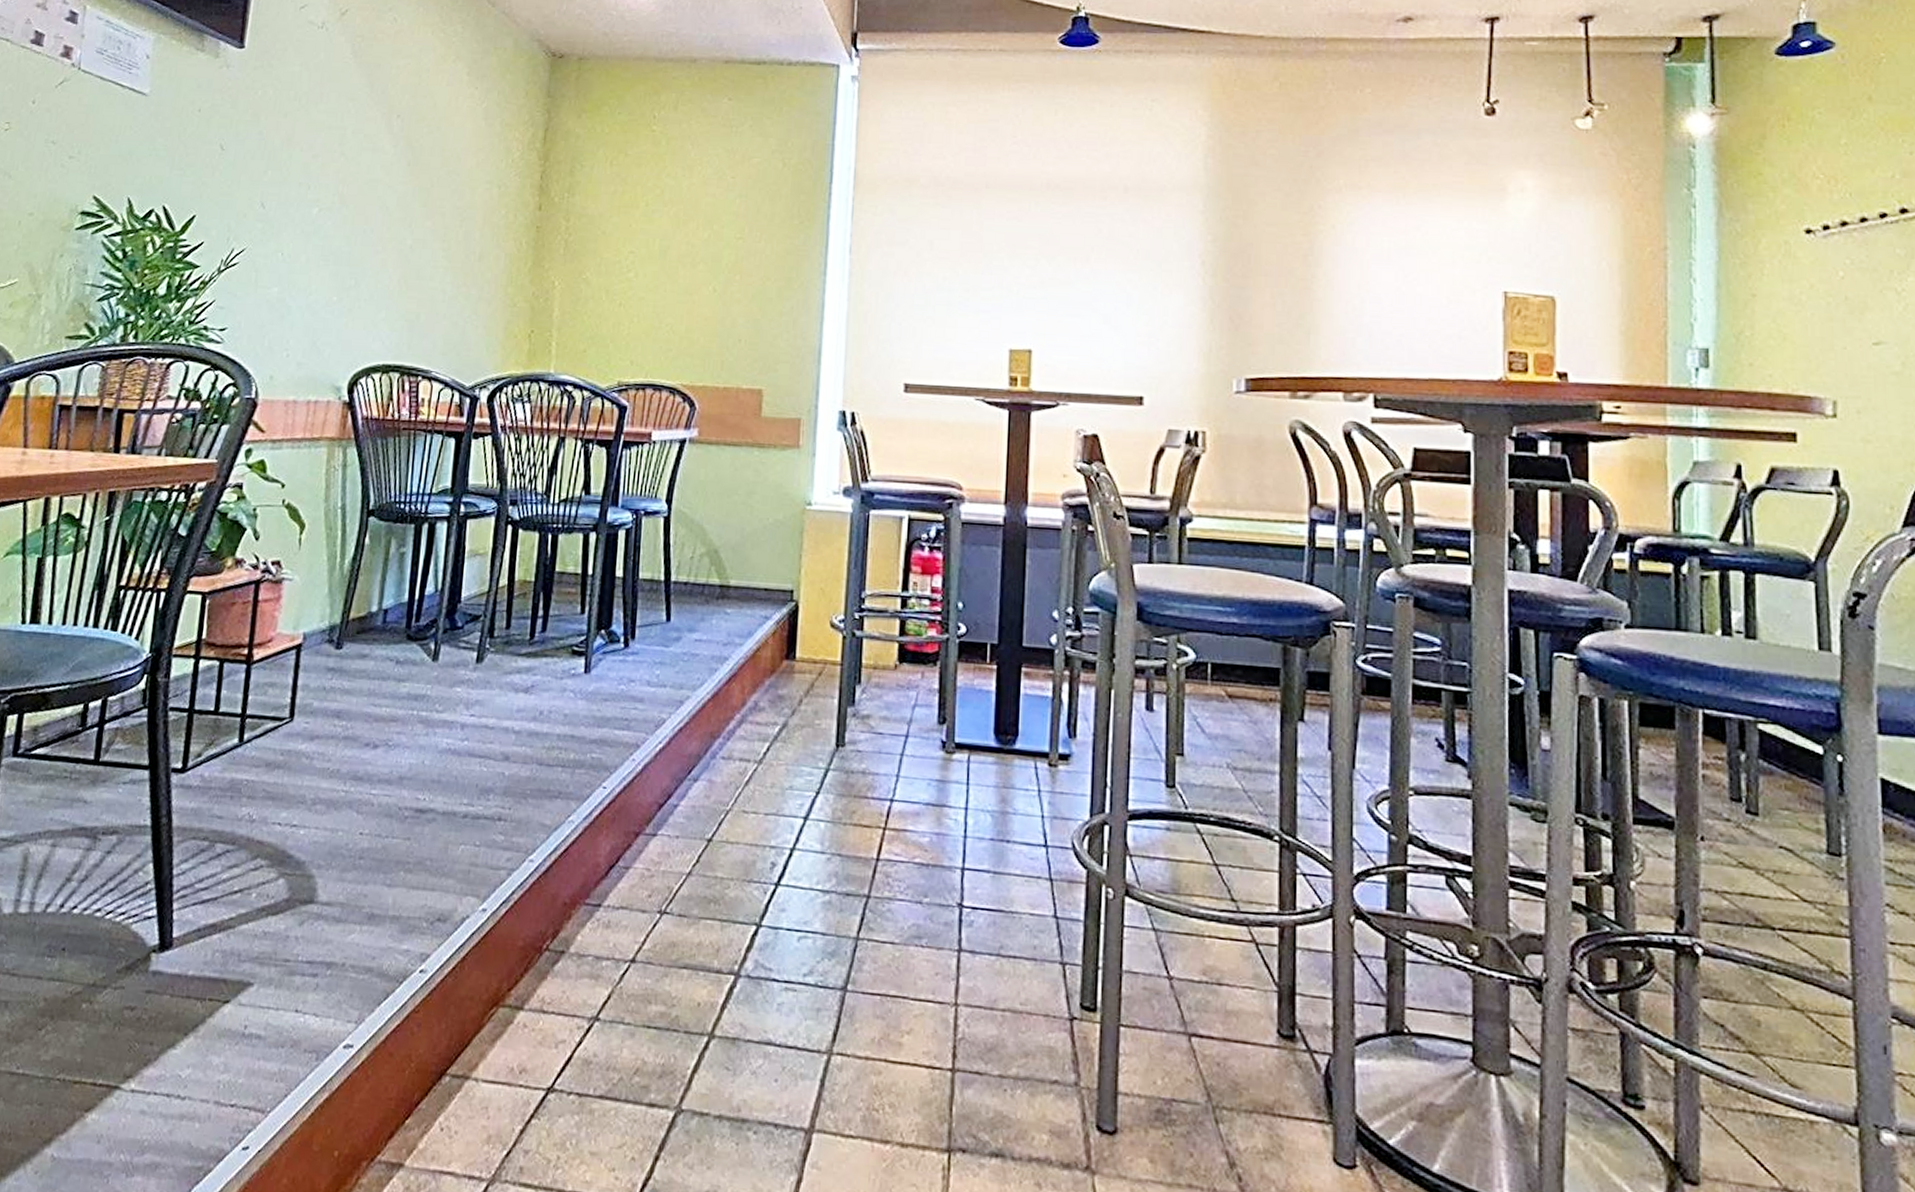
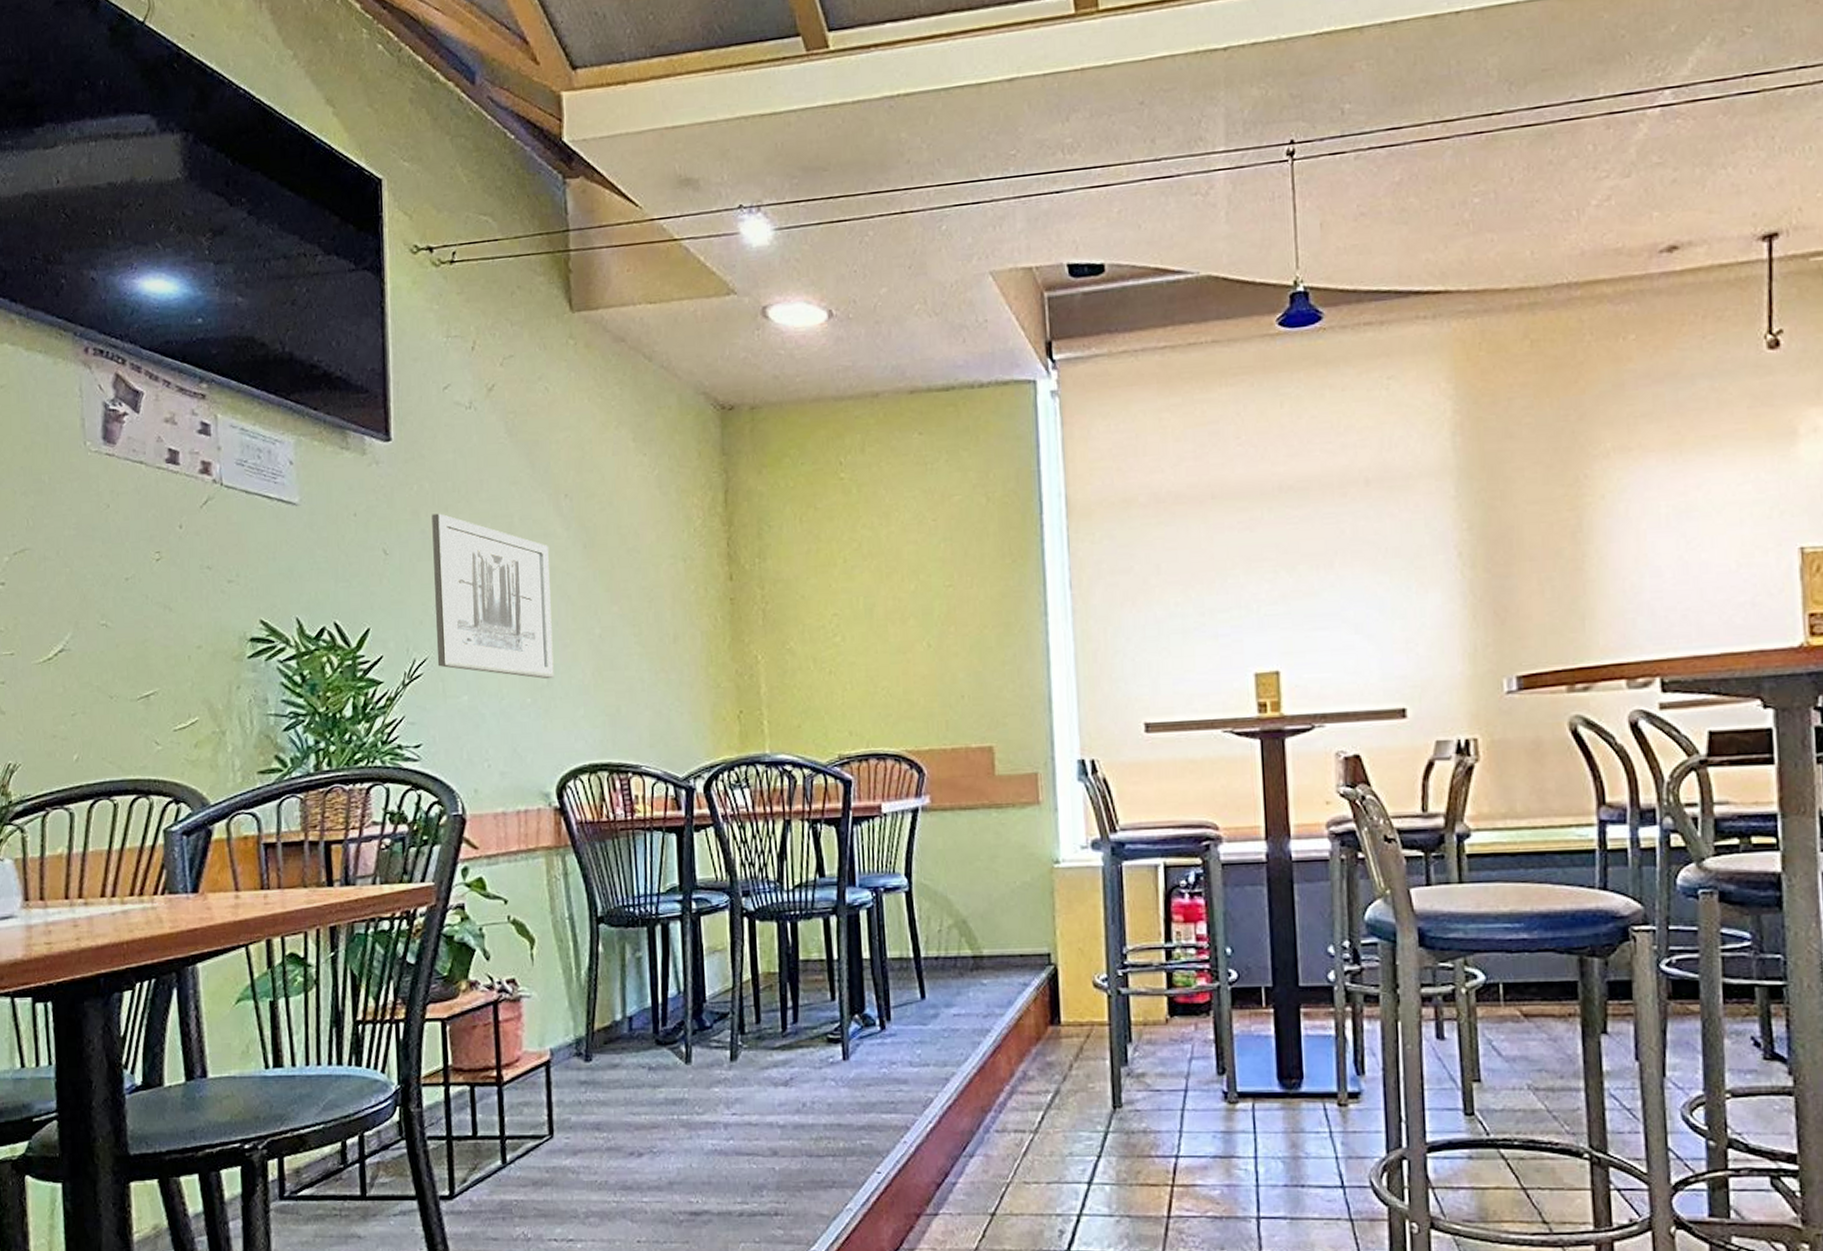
wall art: none [254,118,376,281] -> present [432,513,554,680]

